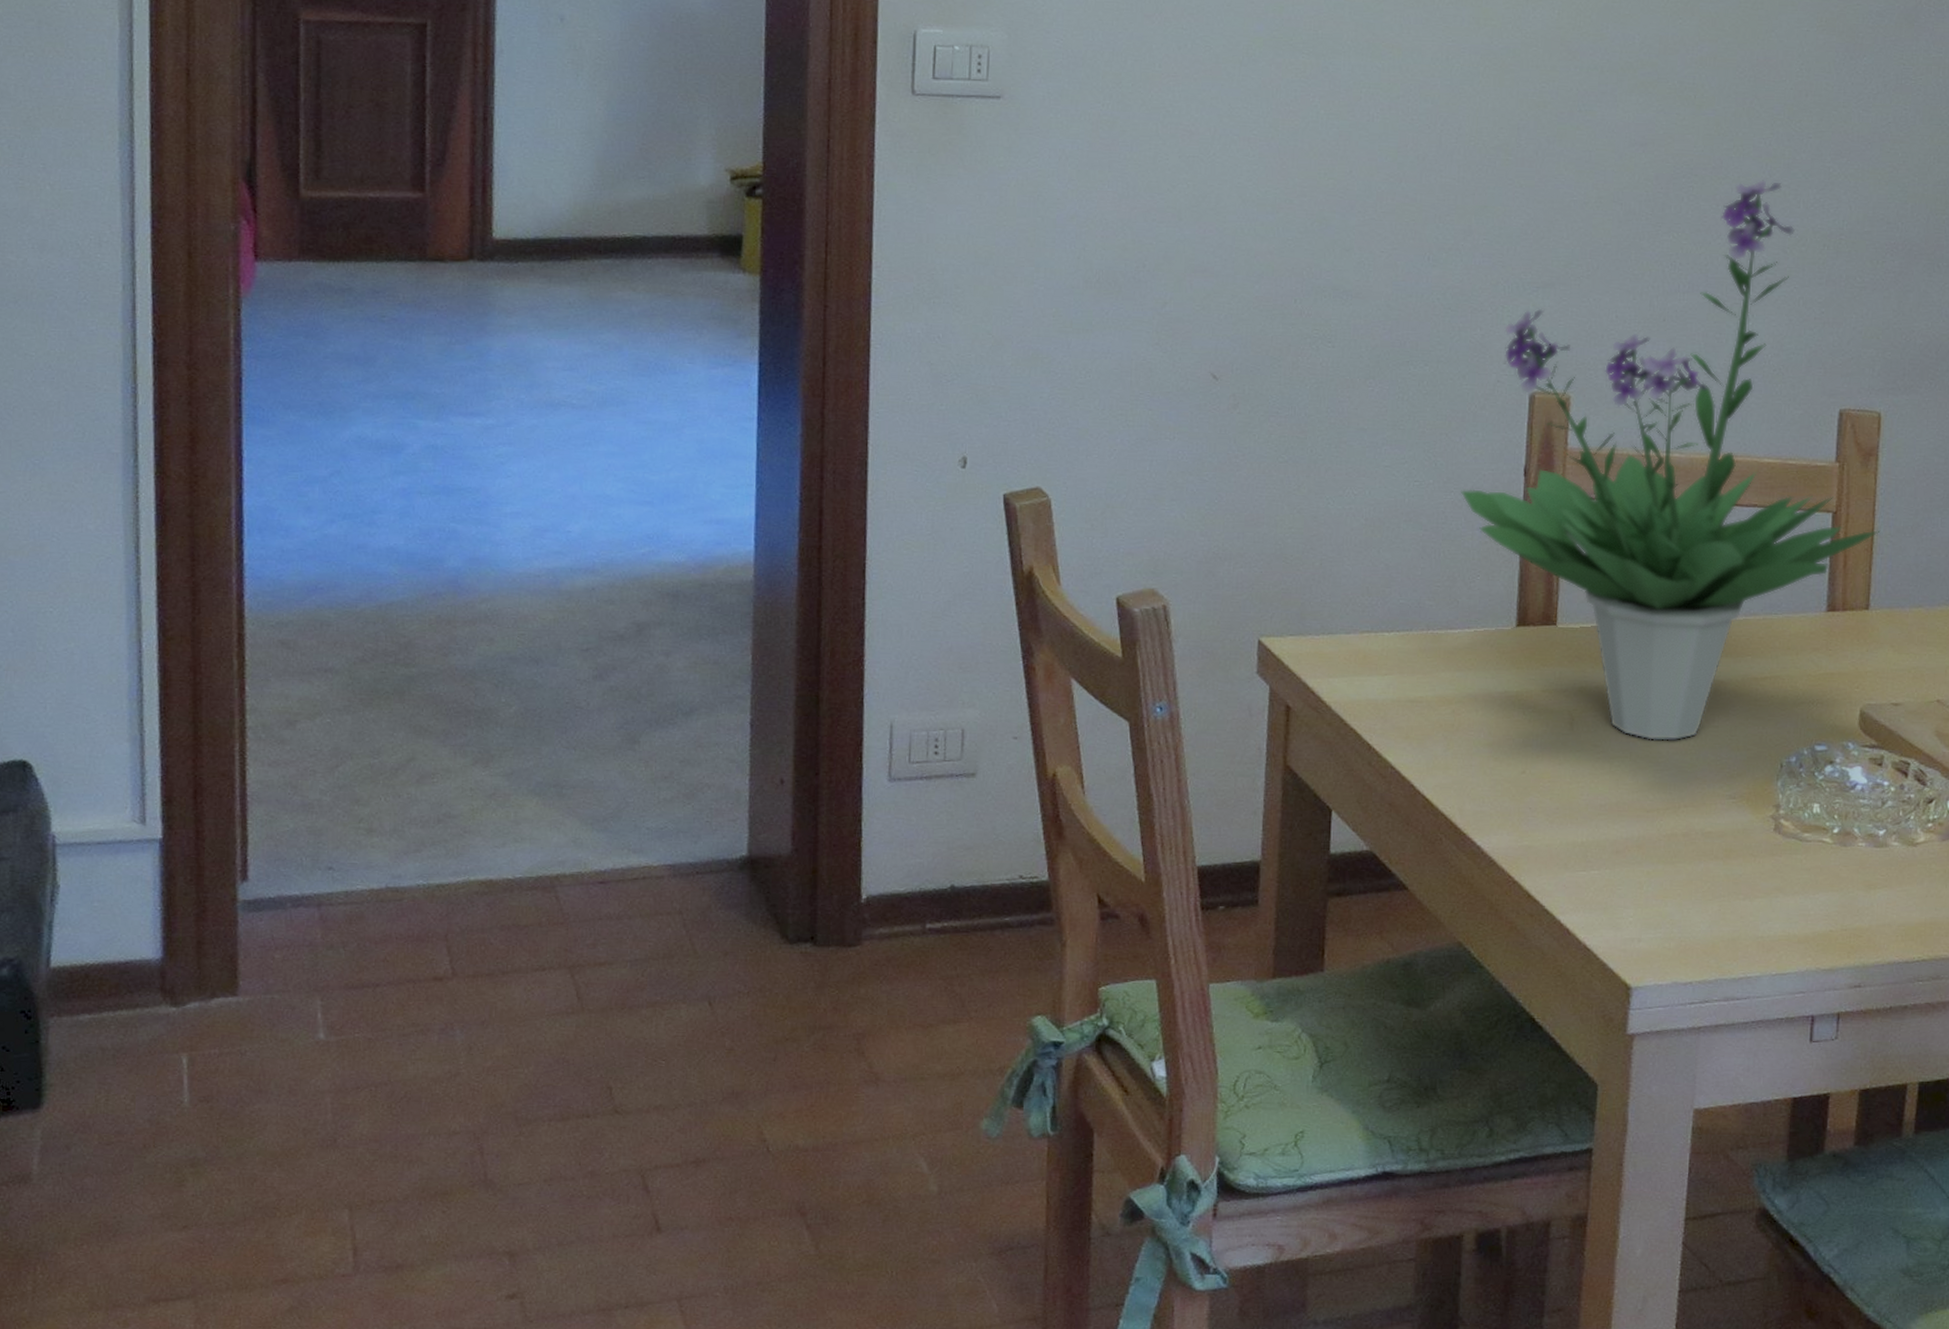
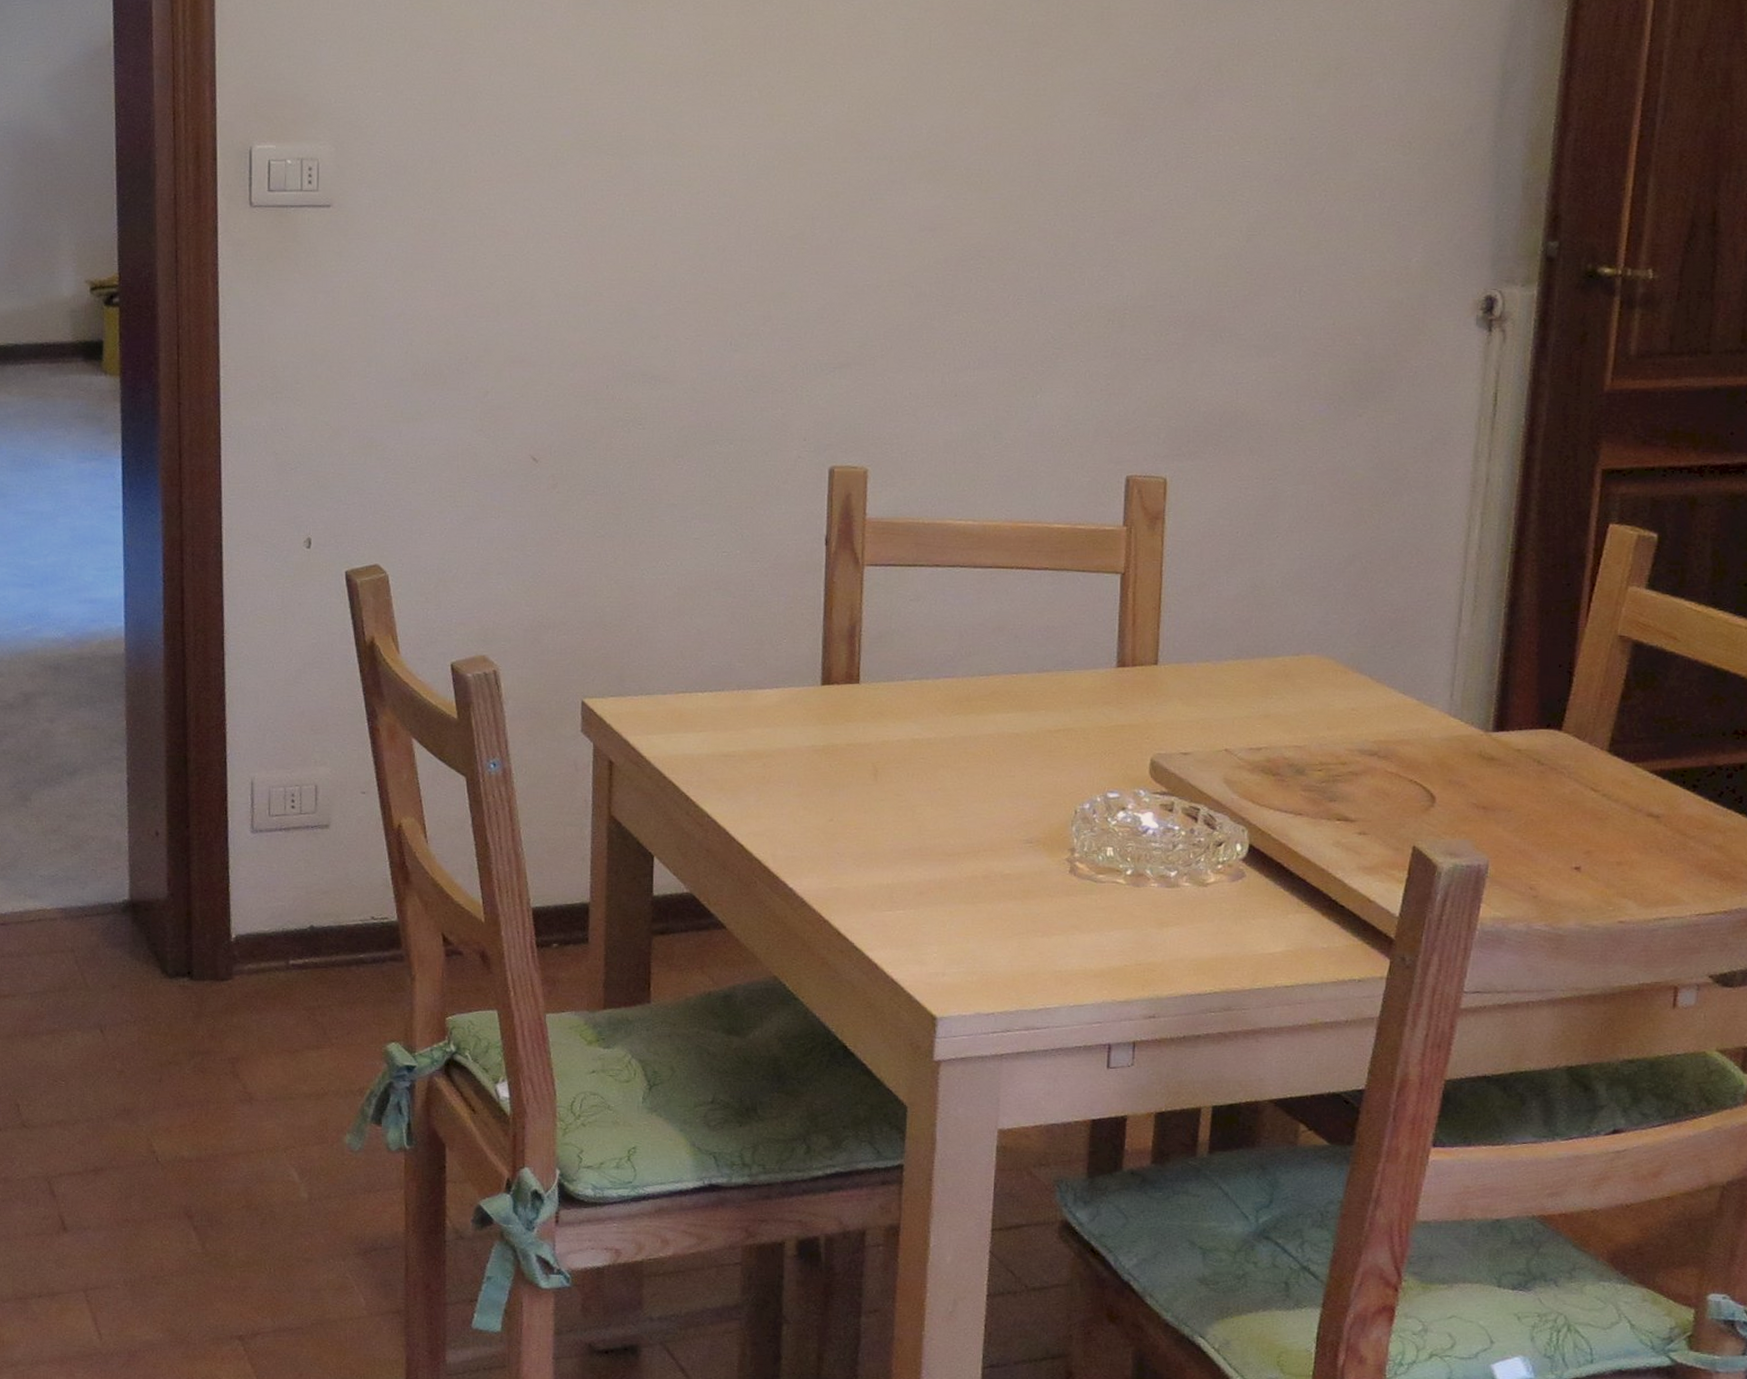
potted plant: present [1461,180,1881,741] -> none [766,259,1168,790]

